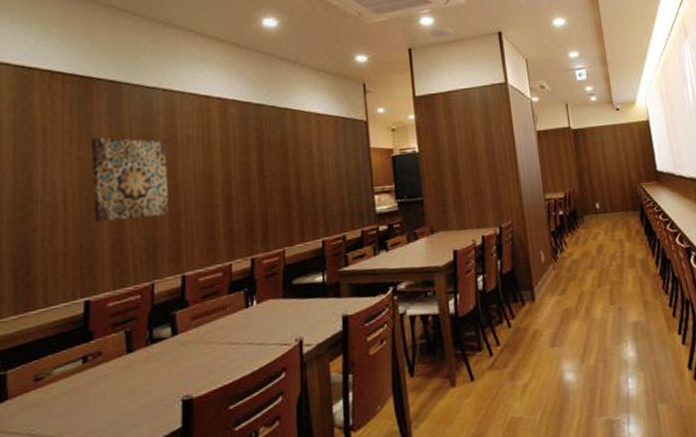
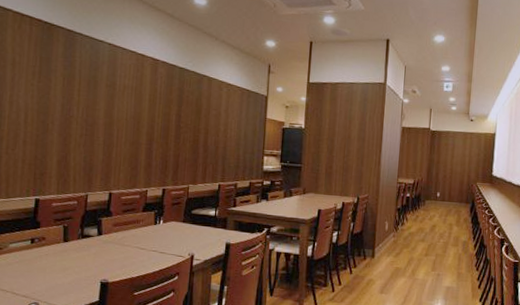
wall art: present [92,137,170,223] -> none [47,74,107,145]

